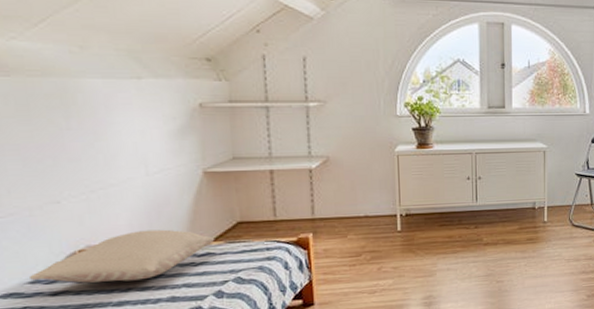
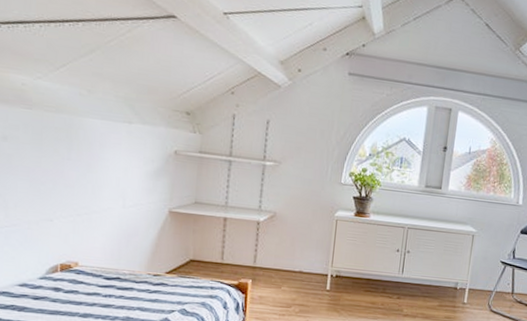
pillow: present [30,229,215,283] -> none [20,254,170,298]

